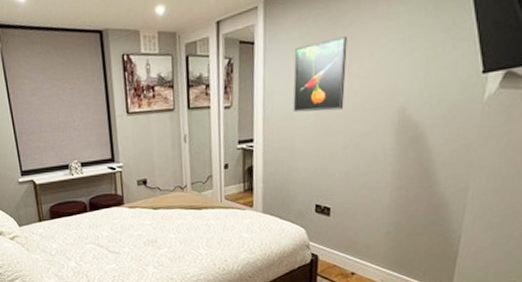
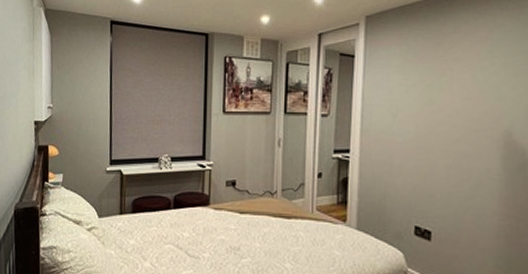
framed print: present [293,36,347,113] -> none [392,57,448,128]

